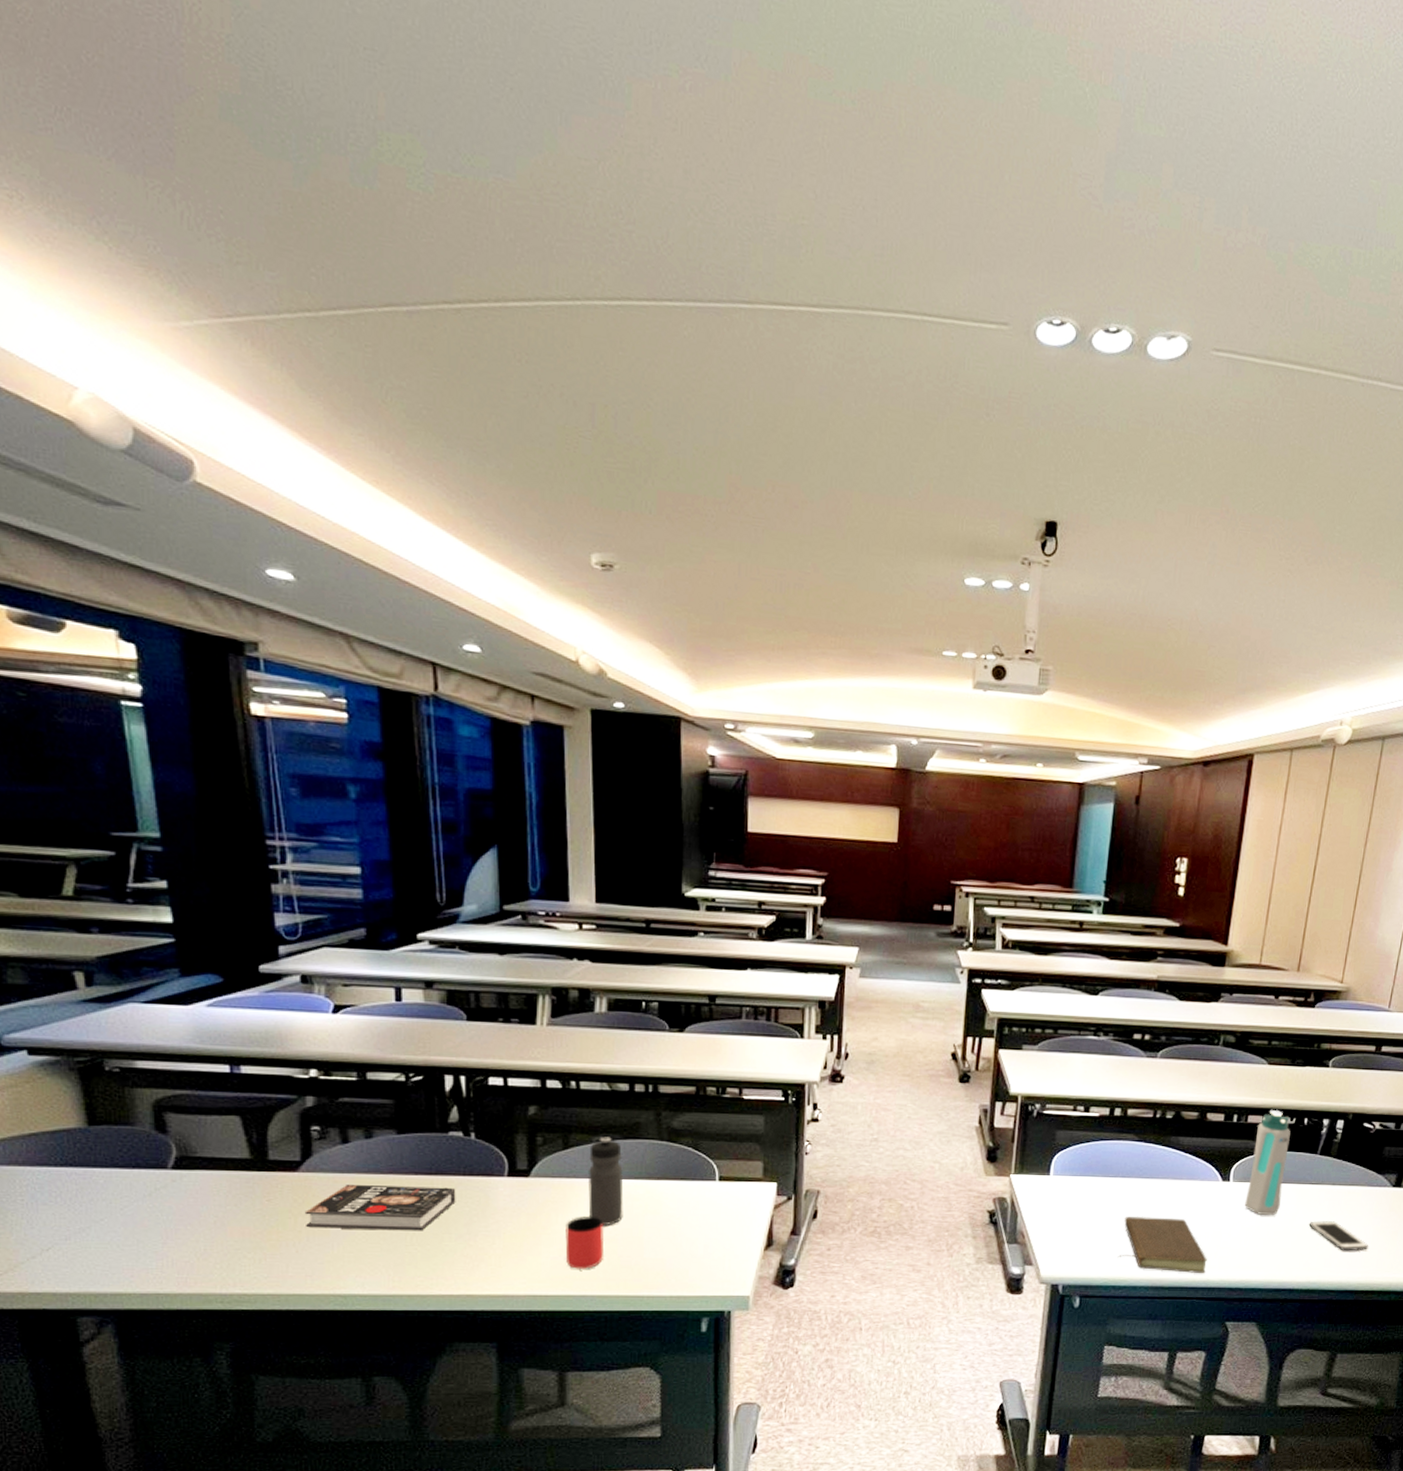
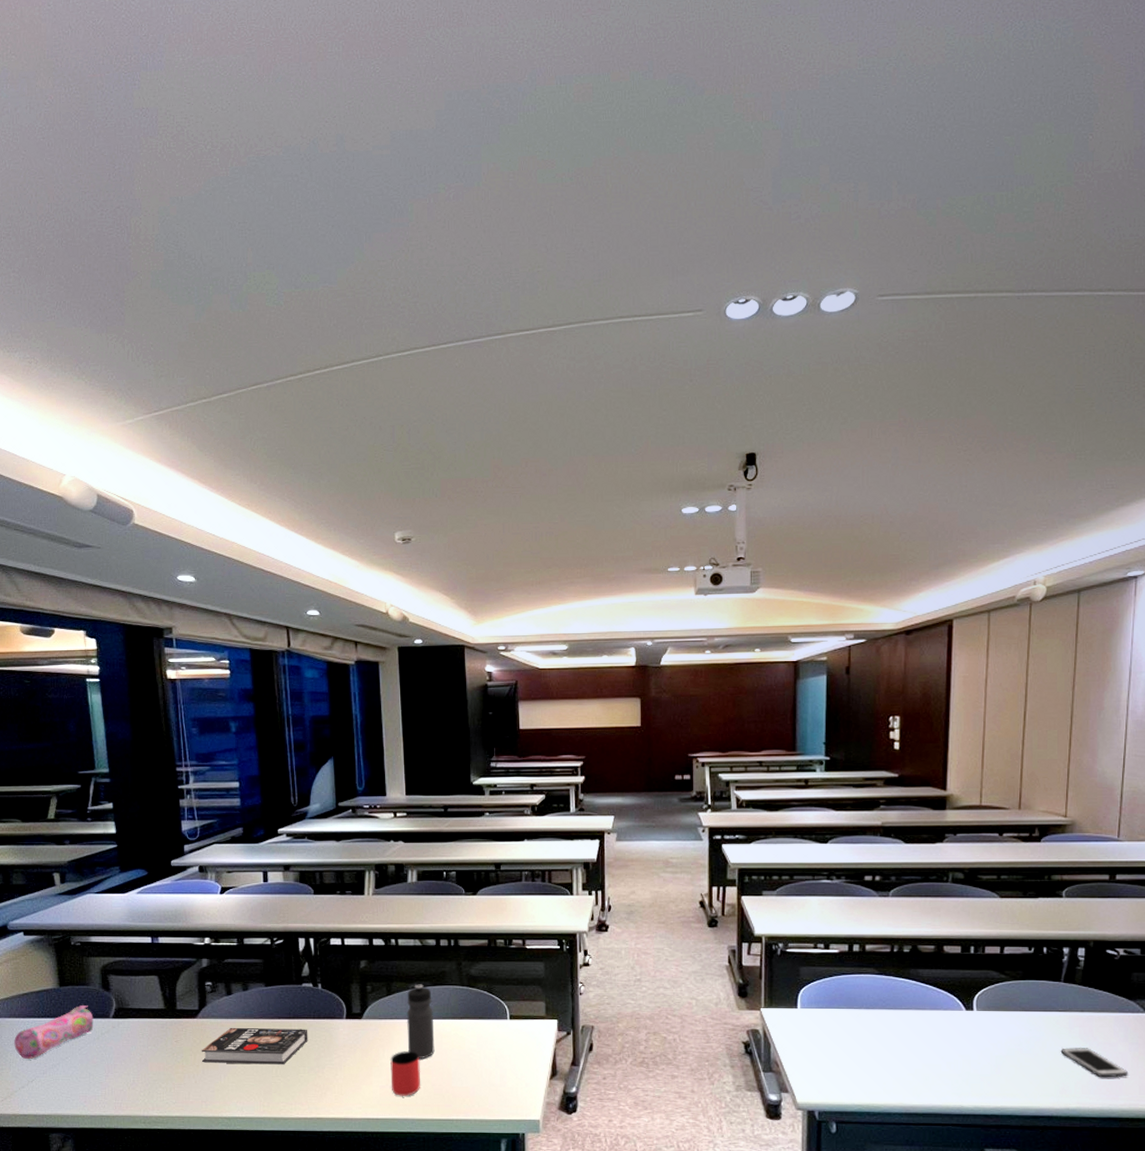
pencil case: none [17,1151,143,1220] -> present [14,1005,94,1059]
book: present [1117,1216,1207,1273] -> none [869,1045,959,1100]
water bottle: present [1245,1110,1291,1215] -> none [991,941,1030,1042]

